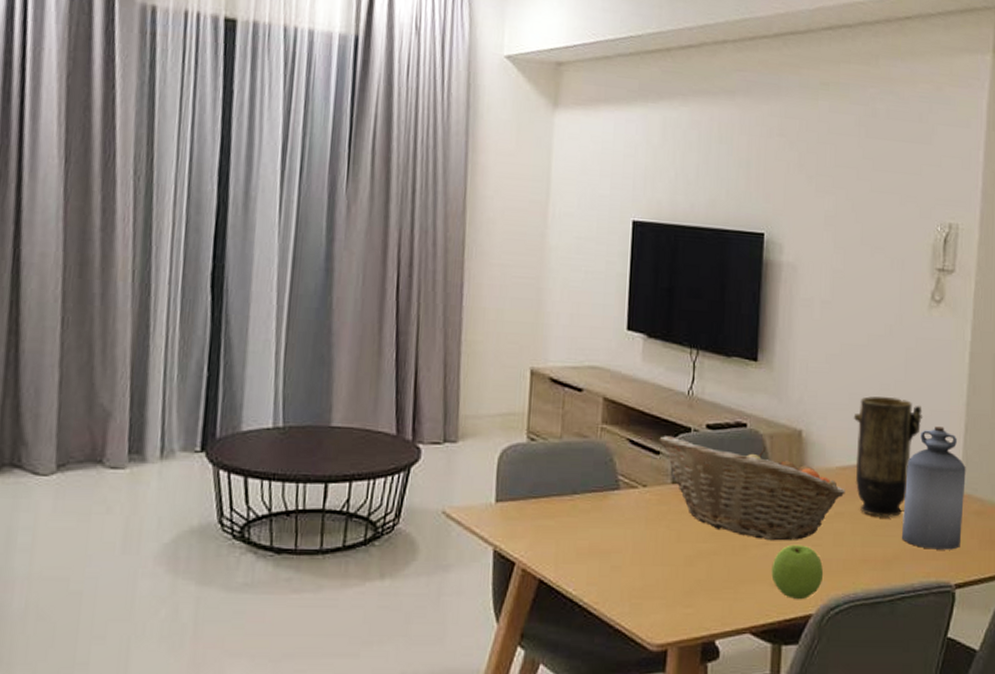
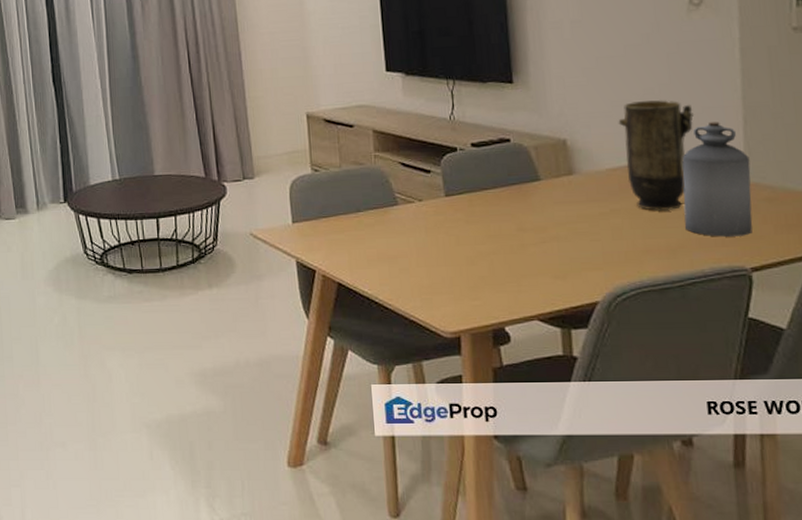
fruit basket: present [659,436,845,541] -> none [428,156,619,239]
apple: present [771,544,823,599] -> none [552,241,605,288]

